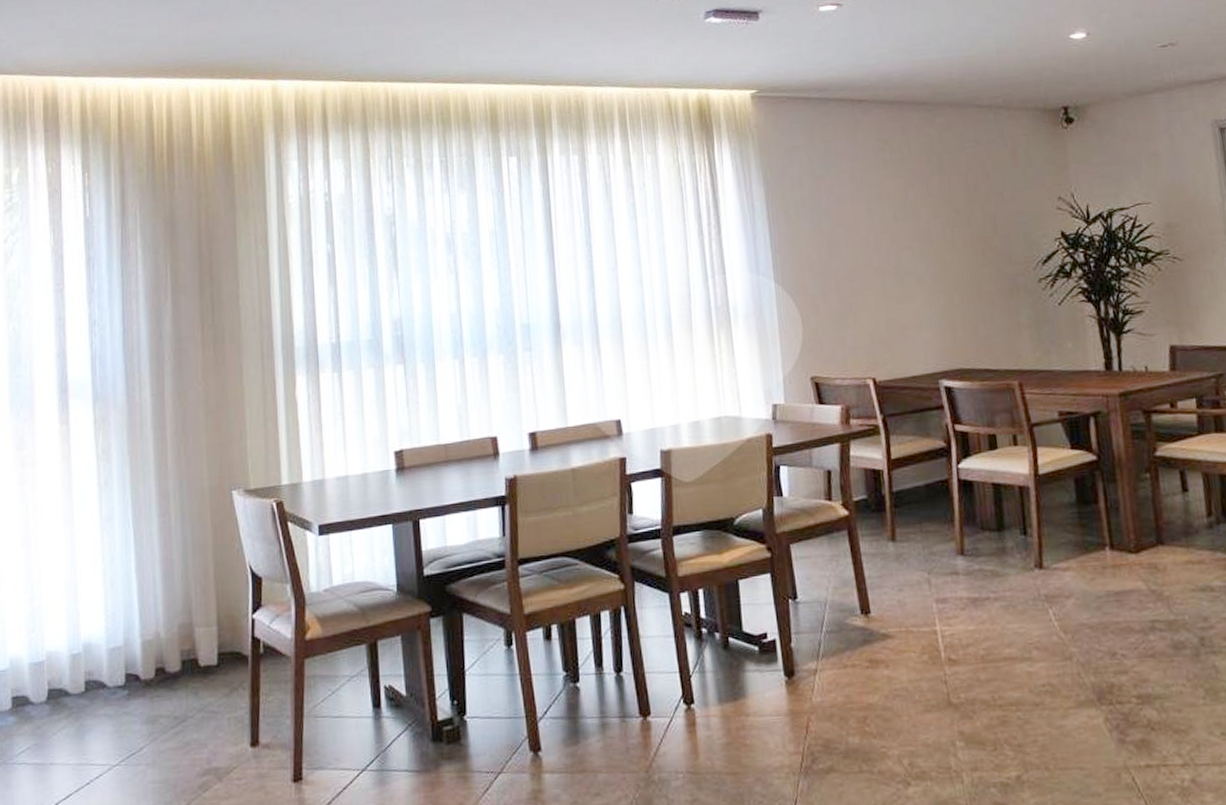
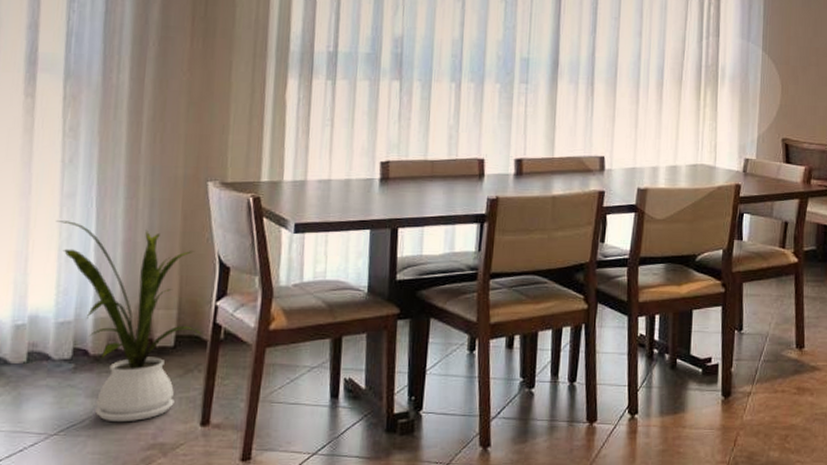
house plant: none [98,544,243,749] -> present [56,221,202,423]

